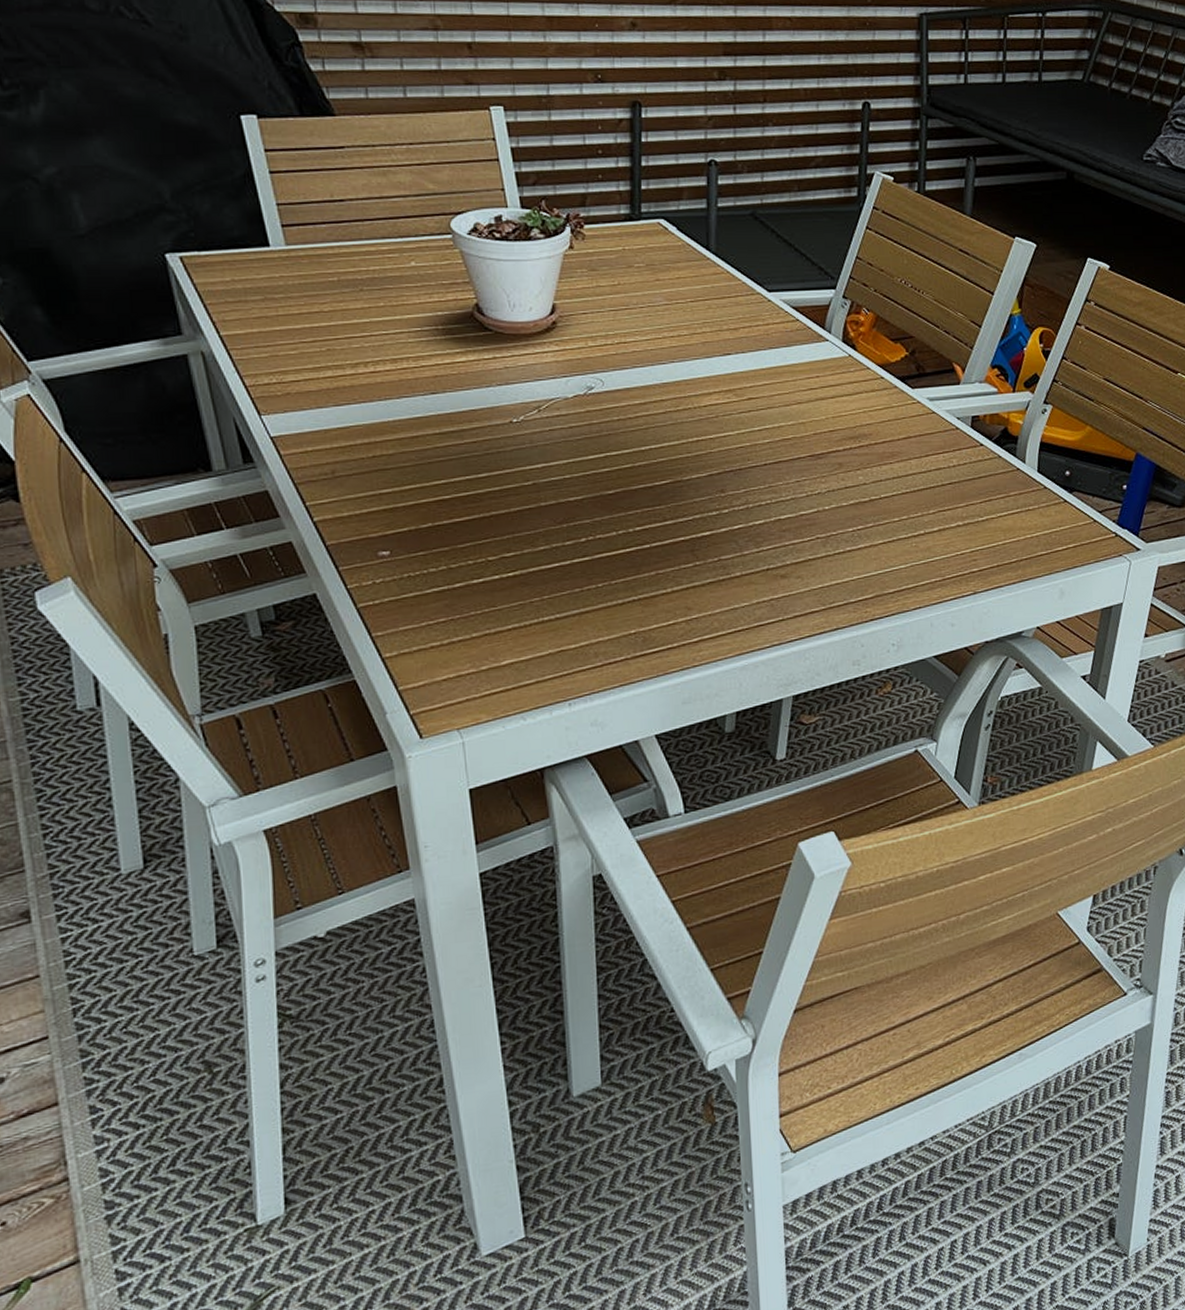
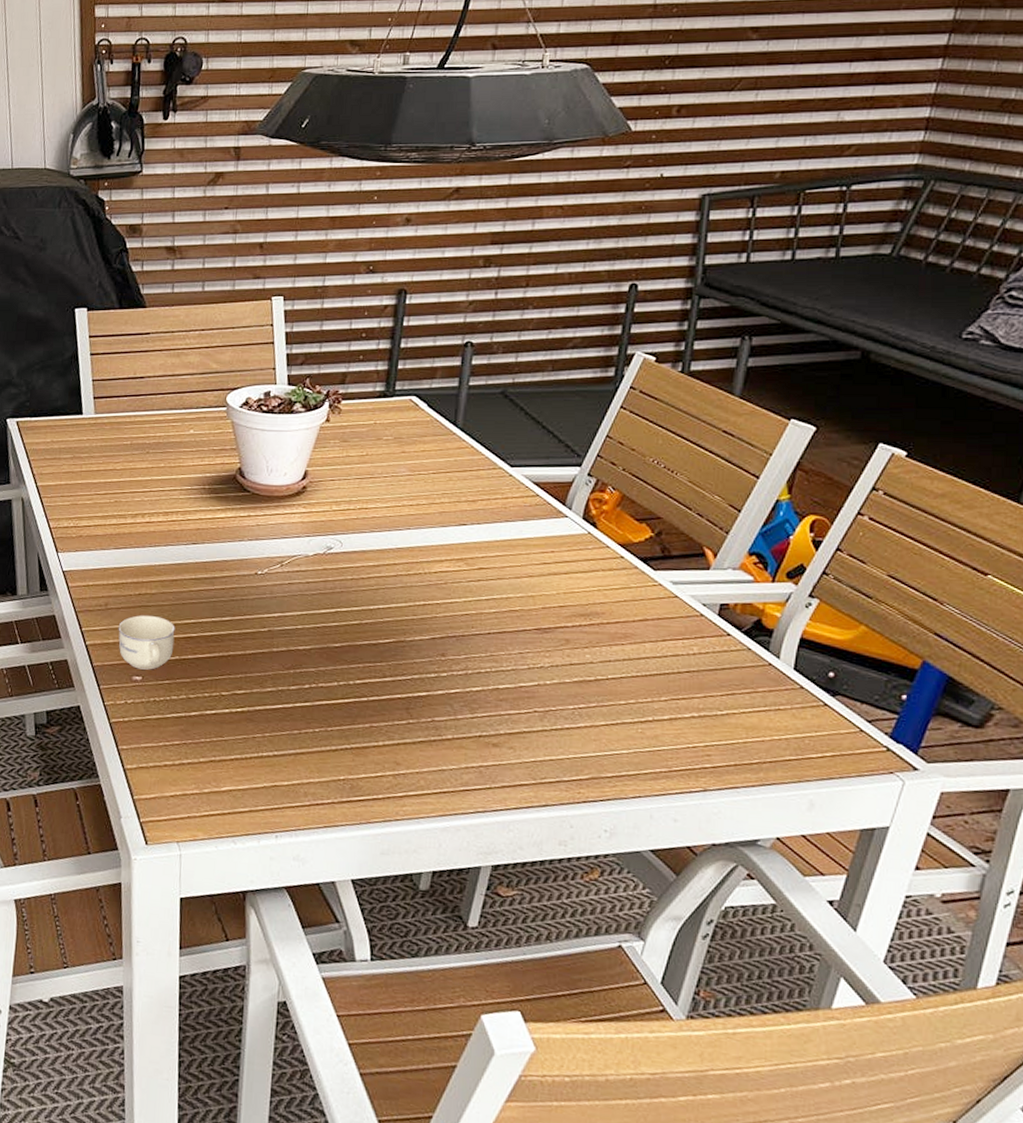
cup: none [352,479,425,543] -> present [118,615,175,670]

